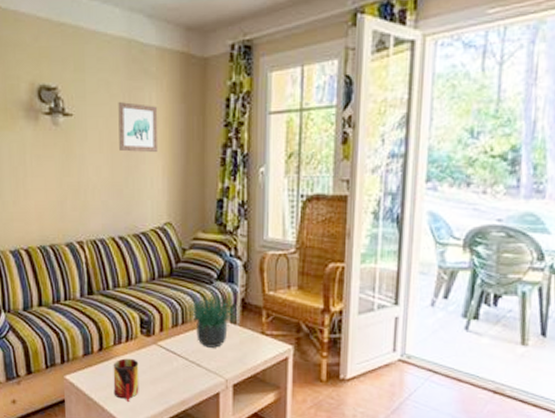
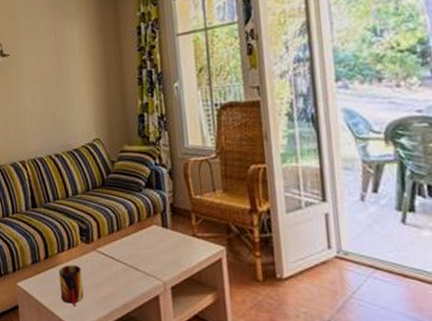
wall art: present [118,102,159,153] -> none [46,39,83,81]
potted plant: present [181,281,241,348] -> none [115,189,171,252]

